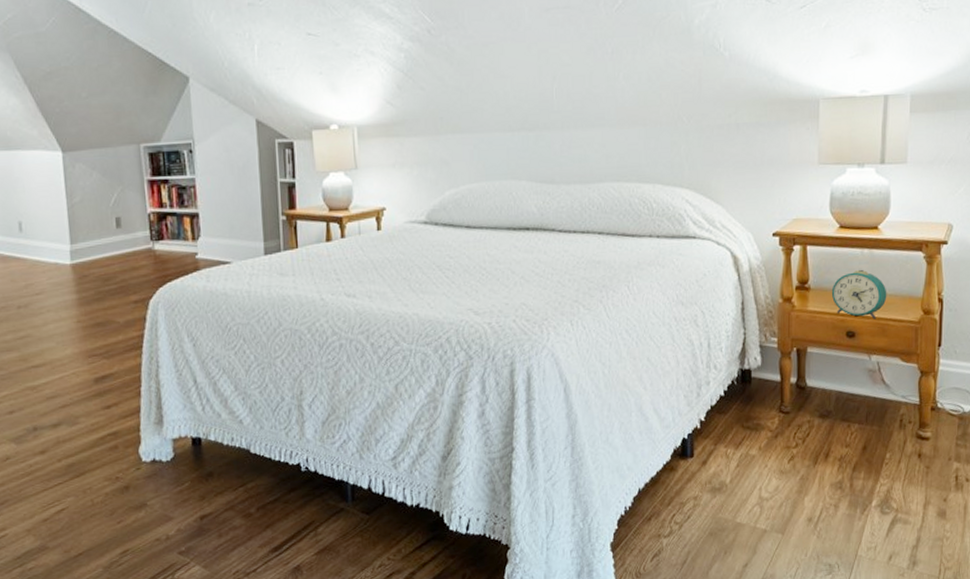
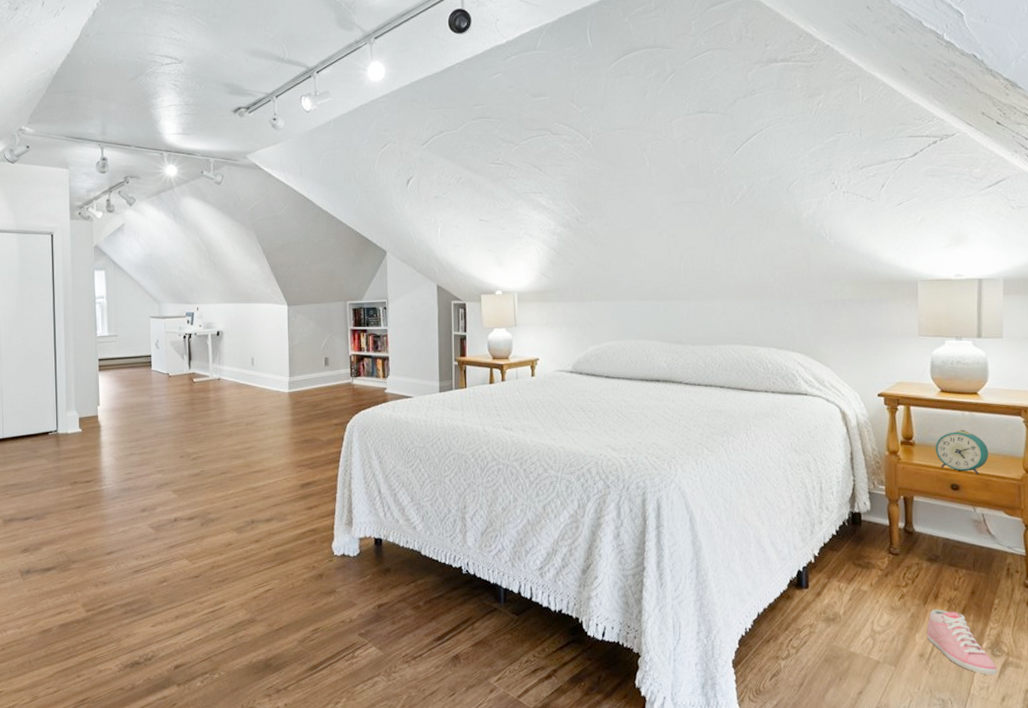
sneaker: none [816,469,885,534] -> present [927,609,997,675]

